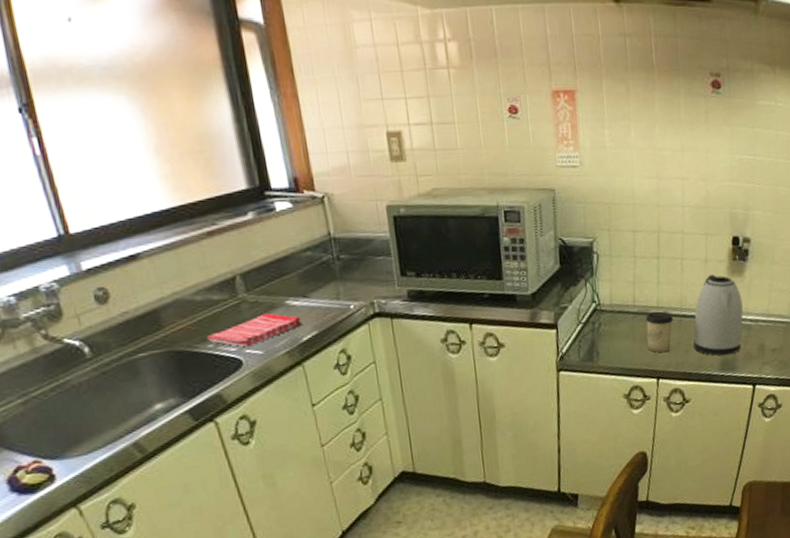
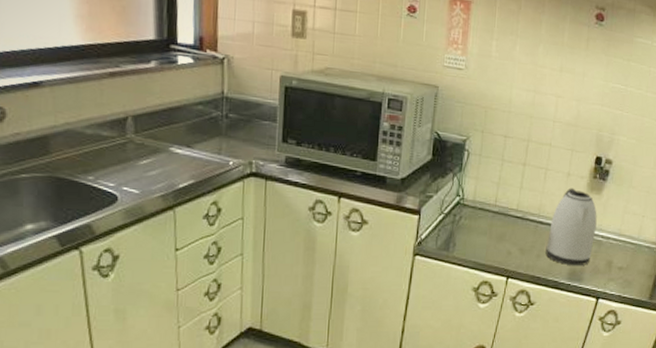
dish towel: present [206,313,301,347] -> none [88,156,181,185]
cup: present [645,311,674,353] -> none [502,214,531,253]

